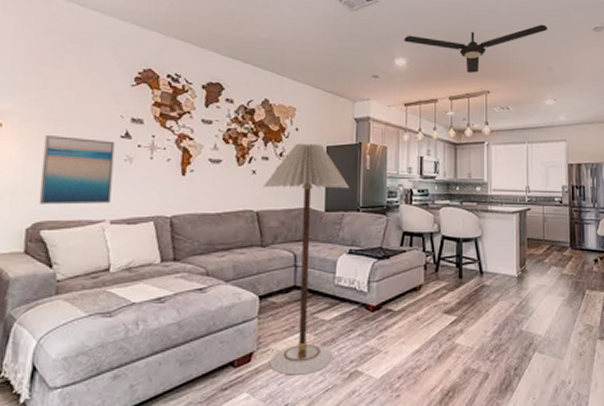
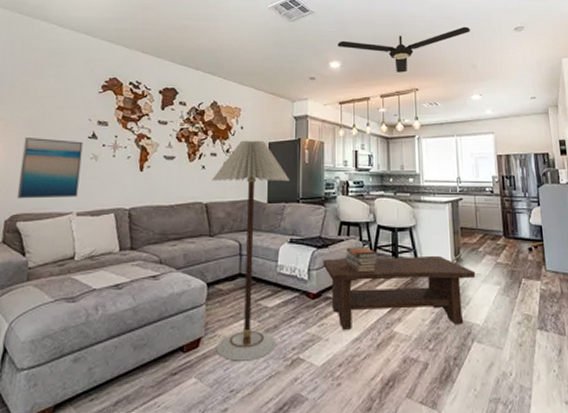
coffee table: none [383,266,540,343] -> present [323,255,476,331]
book stack: none [408,258,442,285] -> present [346,247,378,273]

